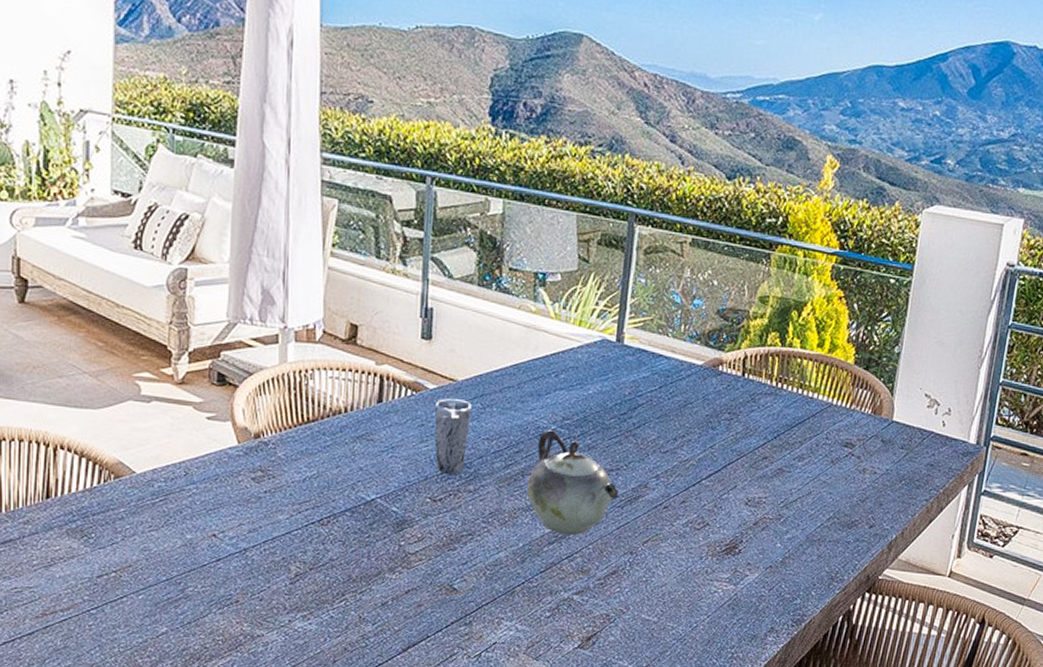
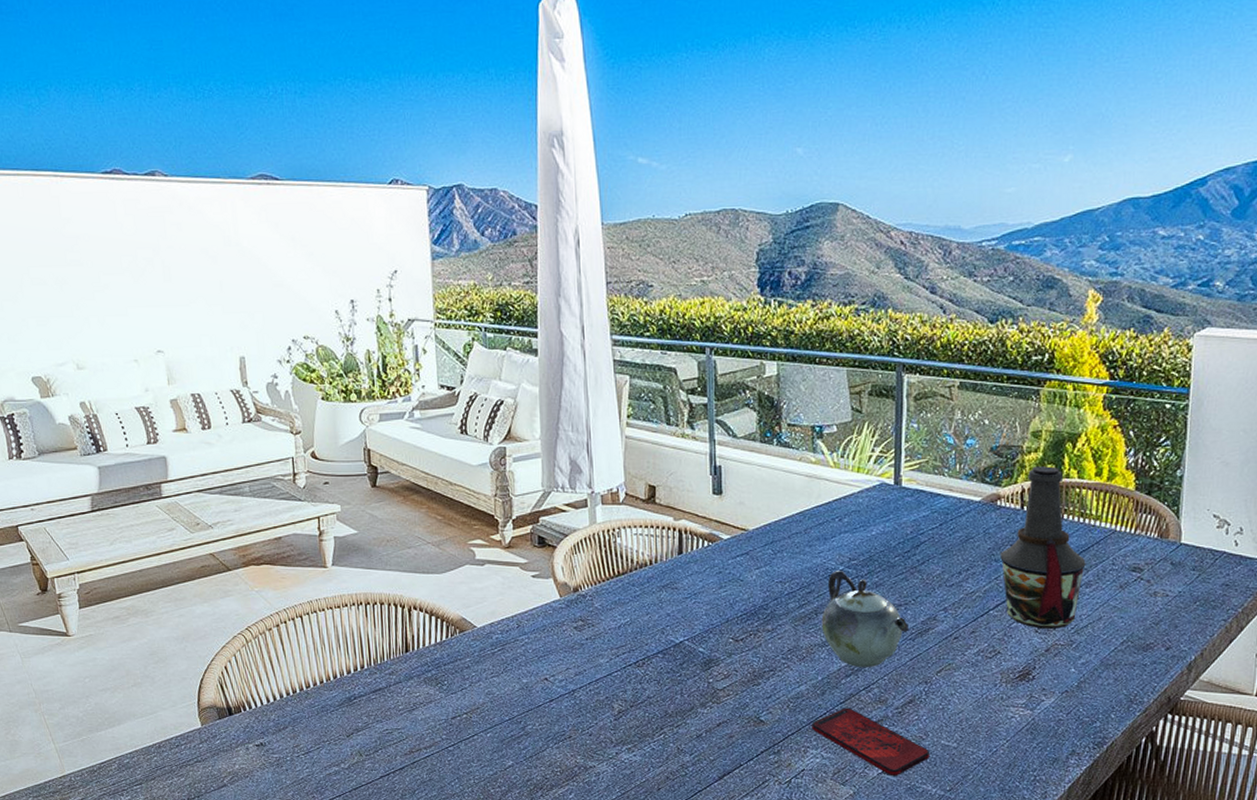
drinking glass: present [434,399,472,475] -> none [731,547,764,617]
smartphone: none [508,577,630,650] -> present [812,707,930,775]
bottle: none [717,333,801,502] -> present [1000,466,1086,629]

